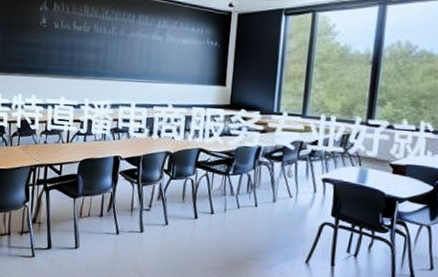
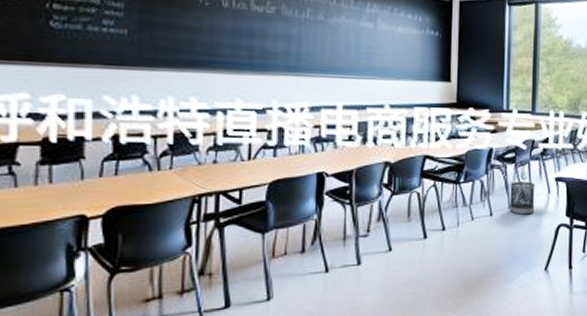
wastebasket: none [274,178,301,210] -> present [509,182,536,215]

